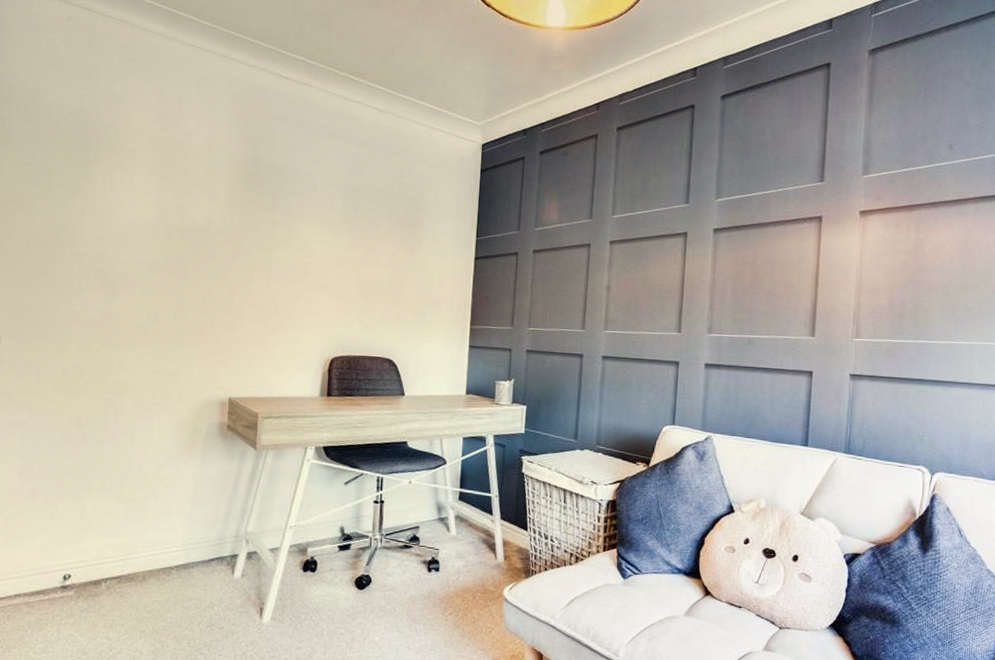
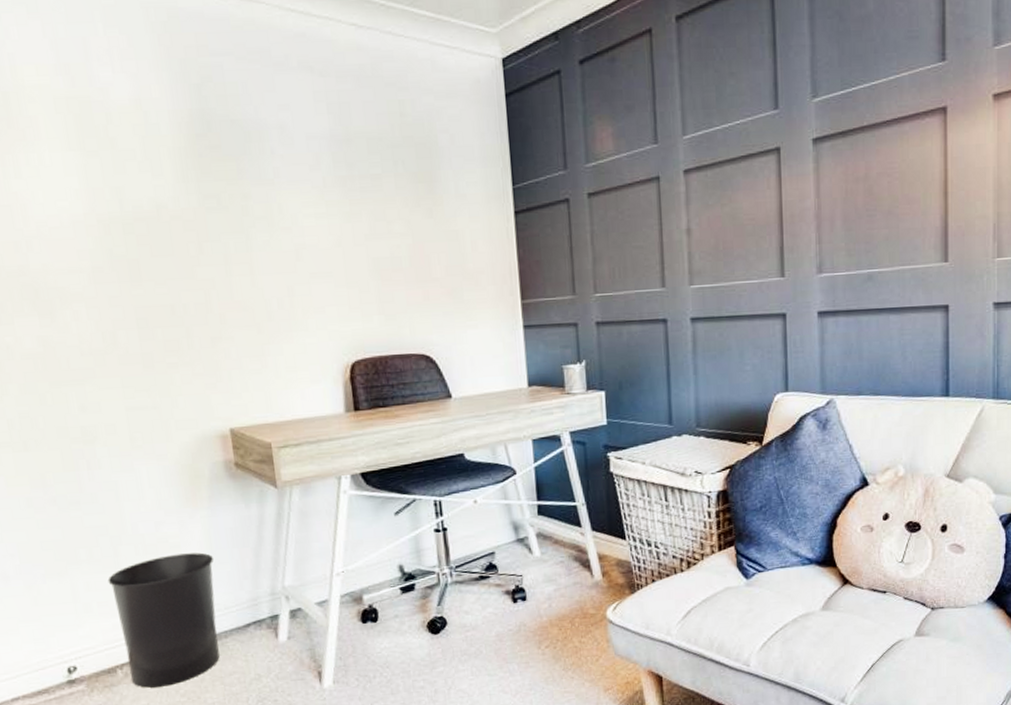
waste bin: none [110,493,197,602] -> present [107,552,220,688]

